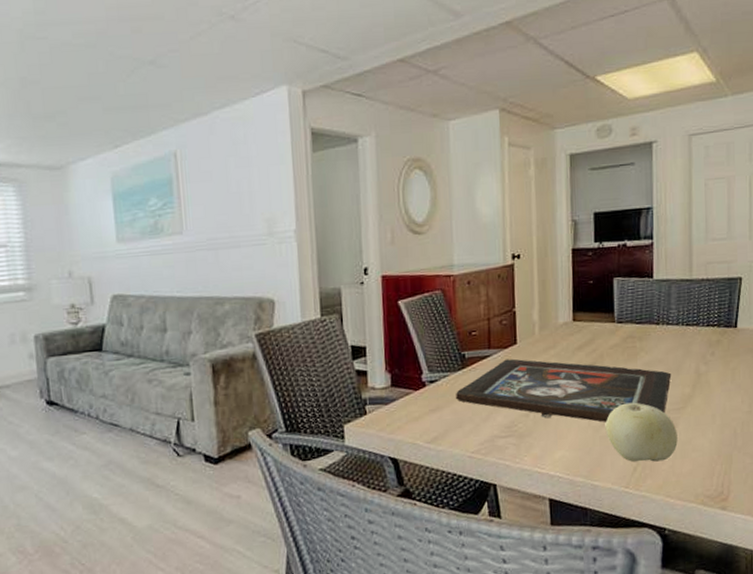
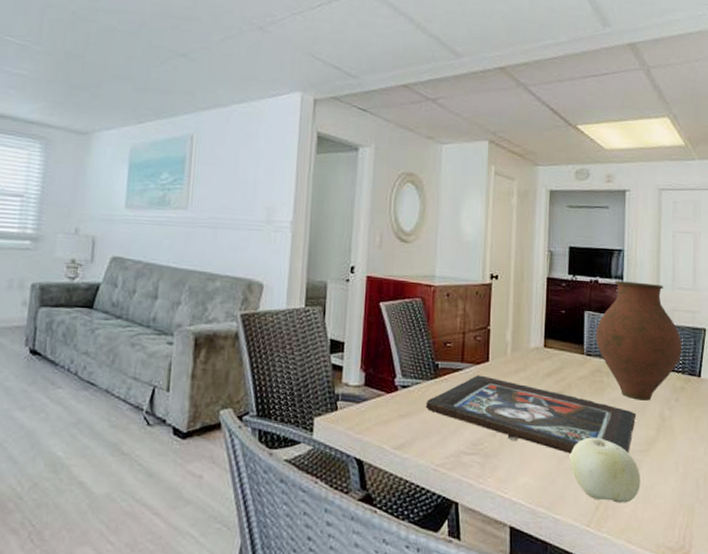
vase: none [626,238,717,360] -> present [596,280,682,401]

